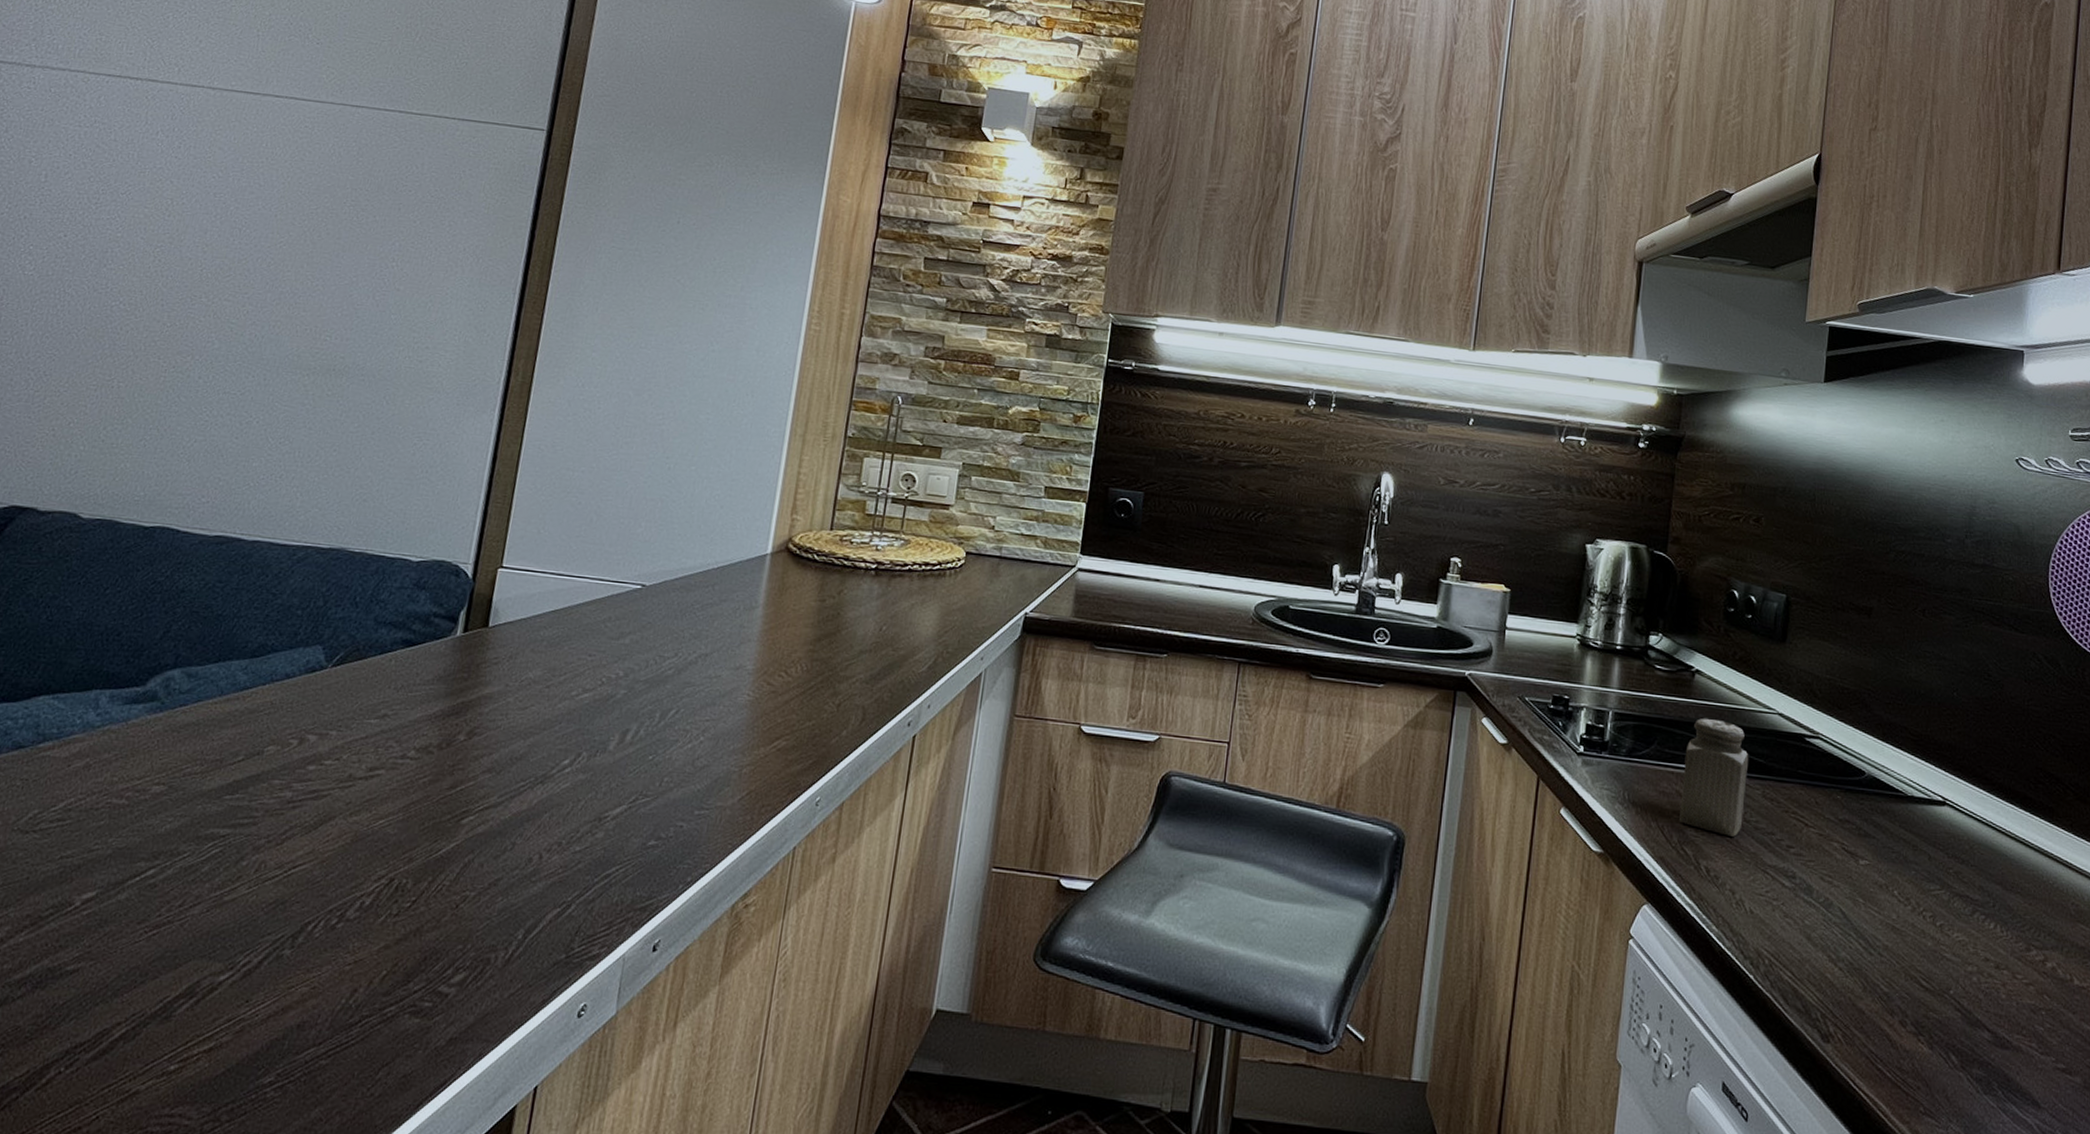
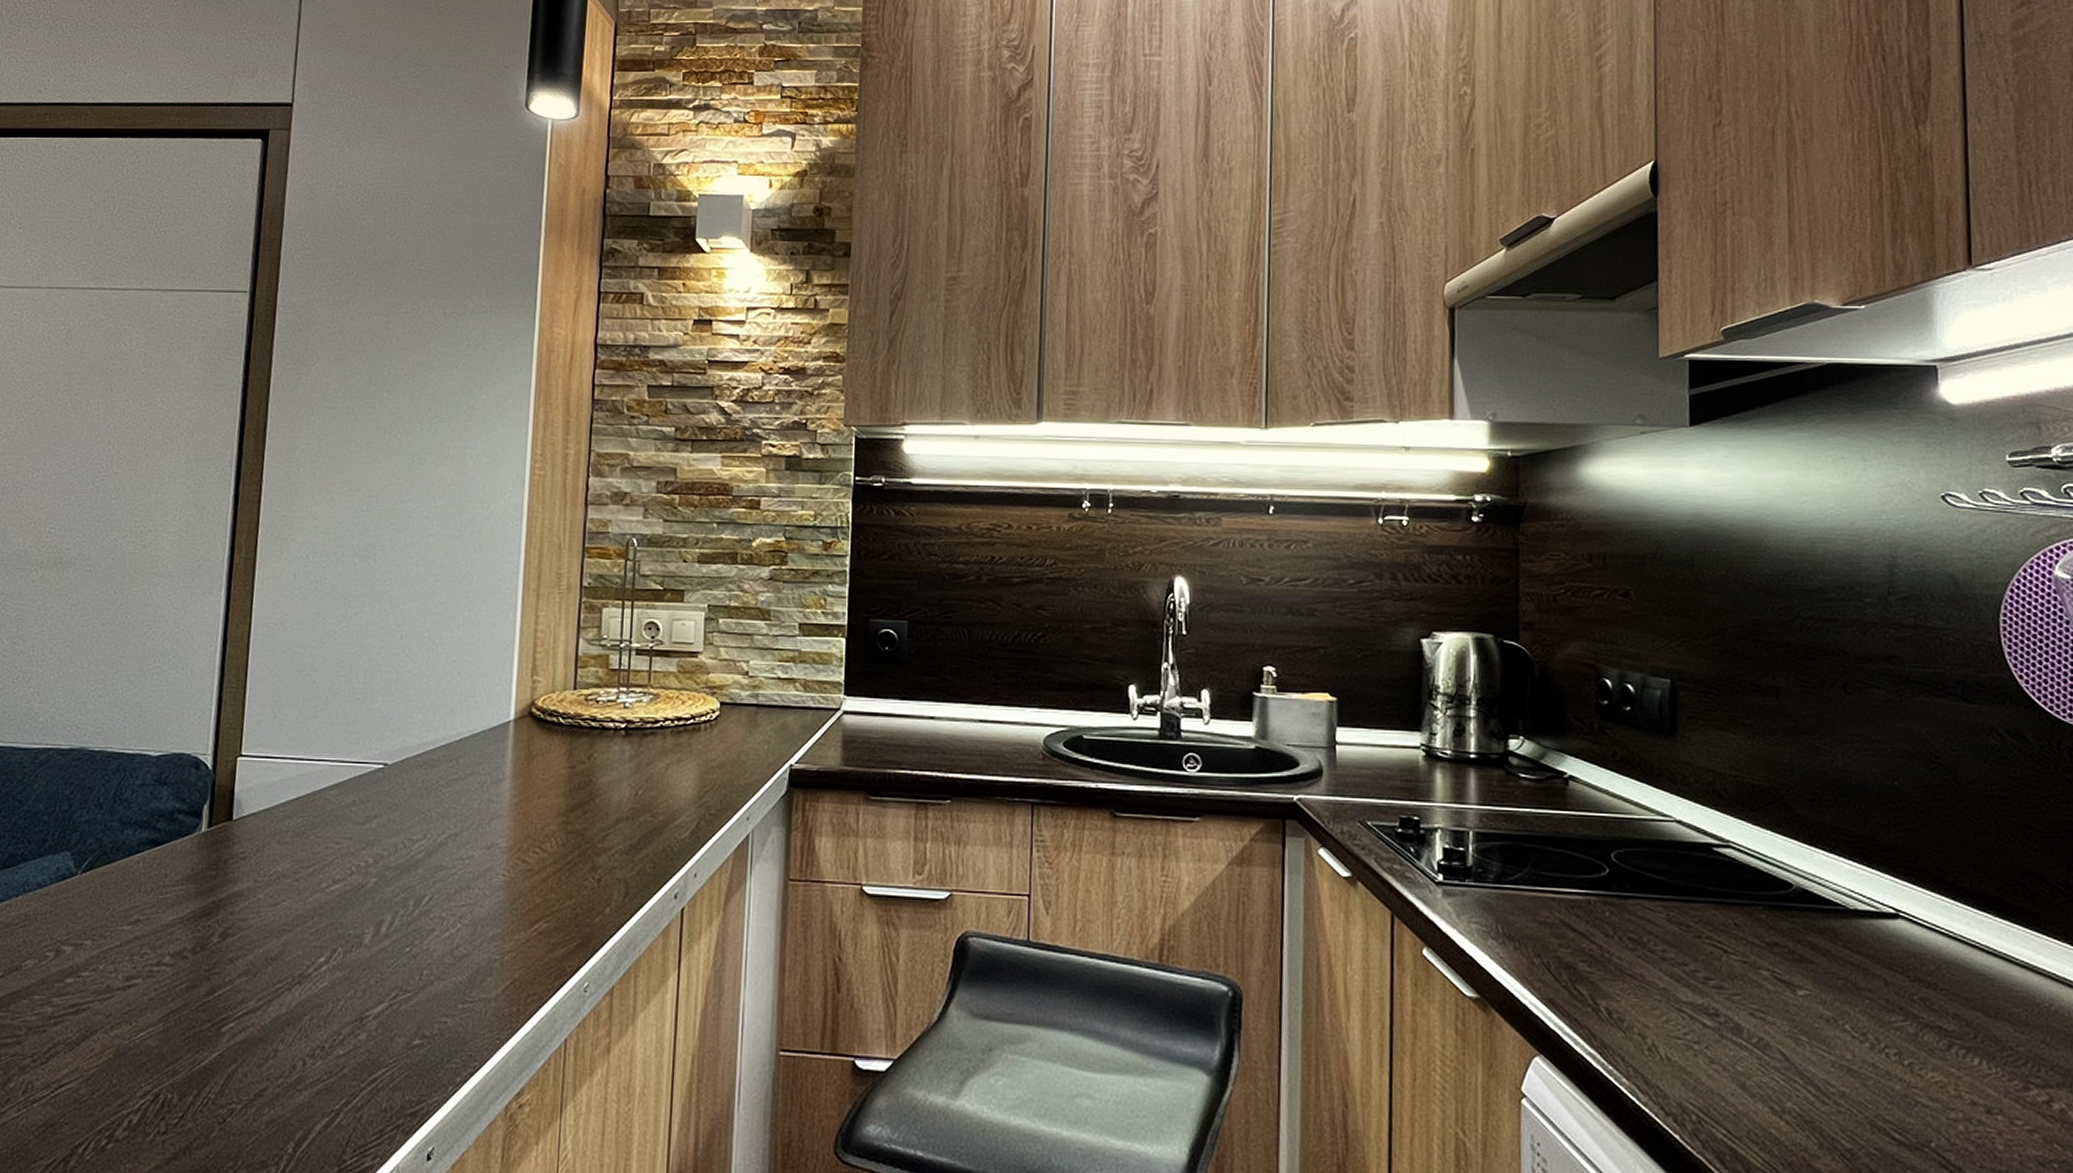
salt shaker: present [1680,718,1749,837] -> none [1566,833,1646,970]

